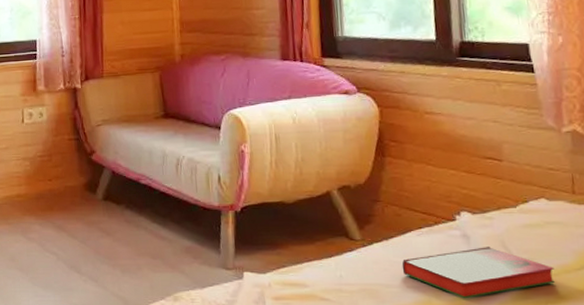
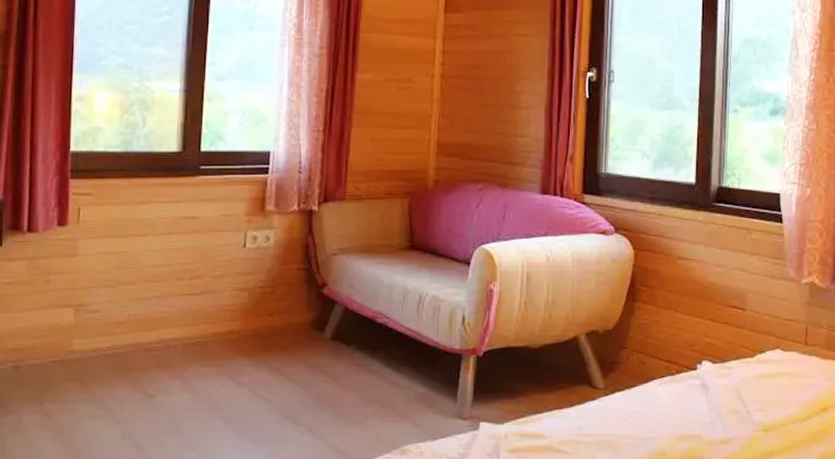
hardback book: present [401,247,555,299] -> none [641,397,782,450]

